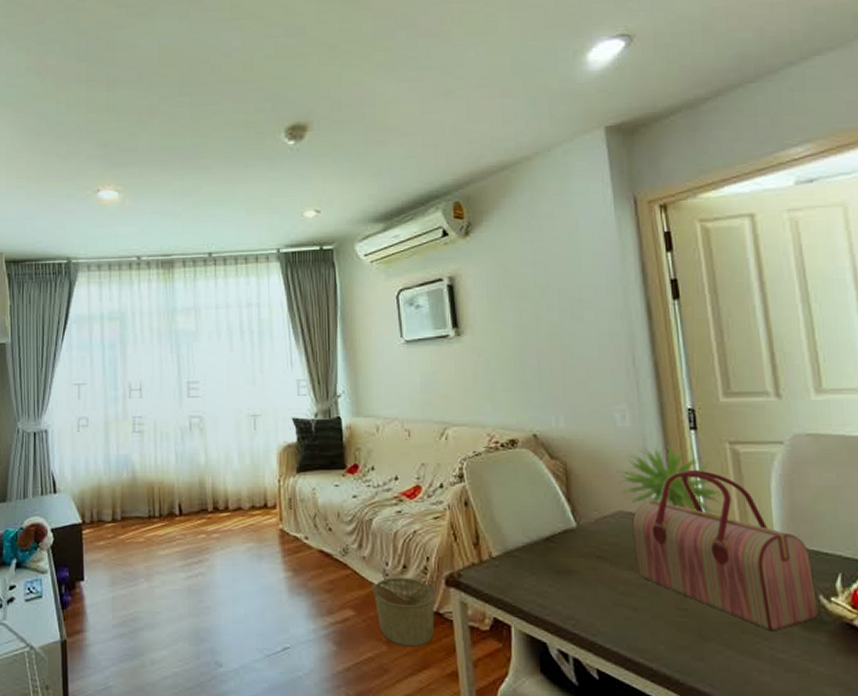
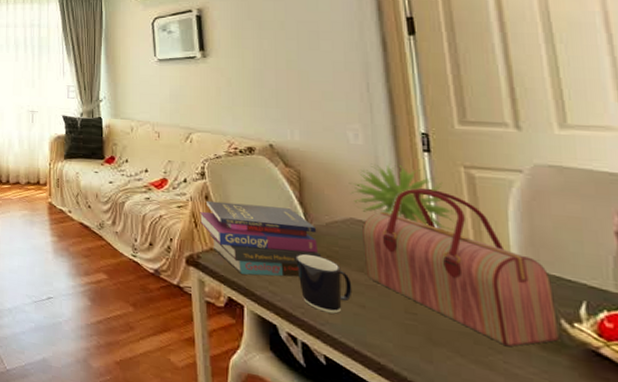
basket: present [372,577,435,647] -> none [122,251,177,312]
books: none [459,507,592,589] -> present [200,200,322,277]
mug: none [564,557,624,621] -> present [295,253,352,314]

